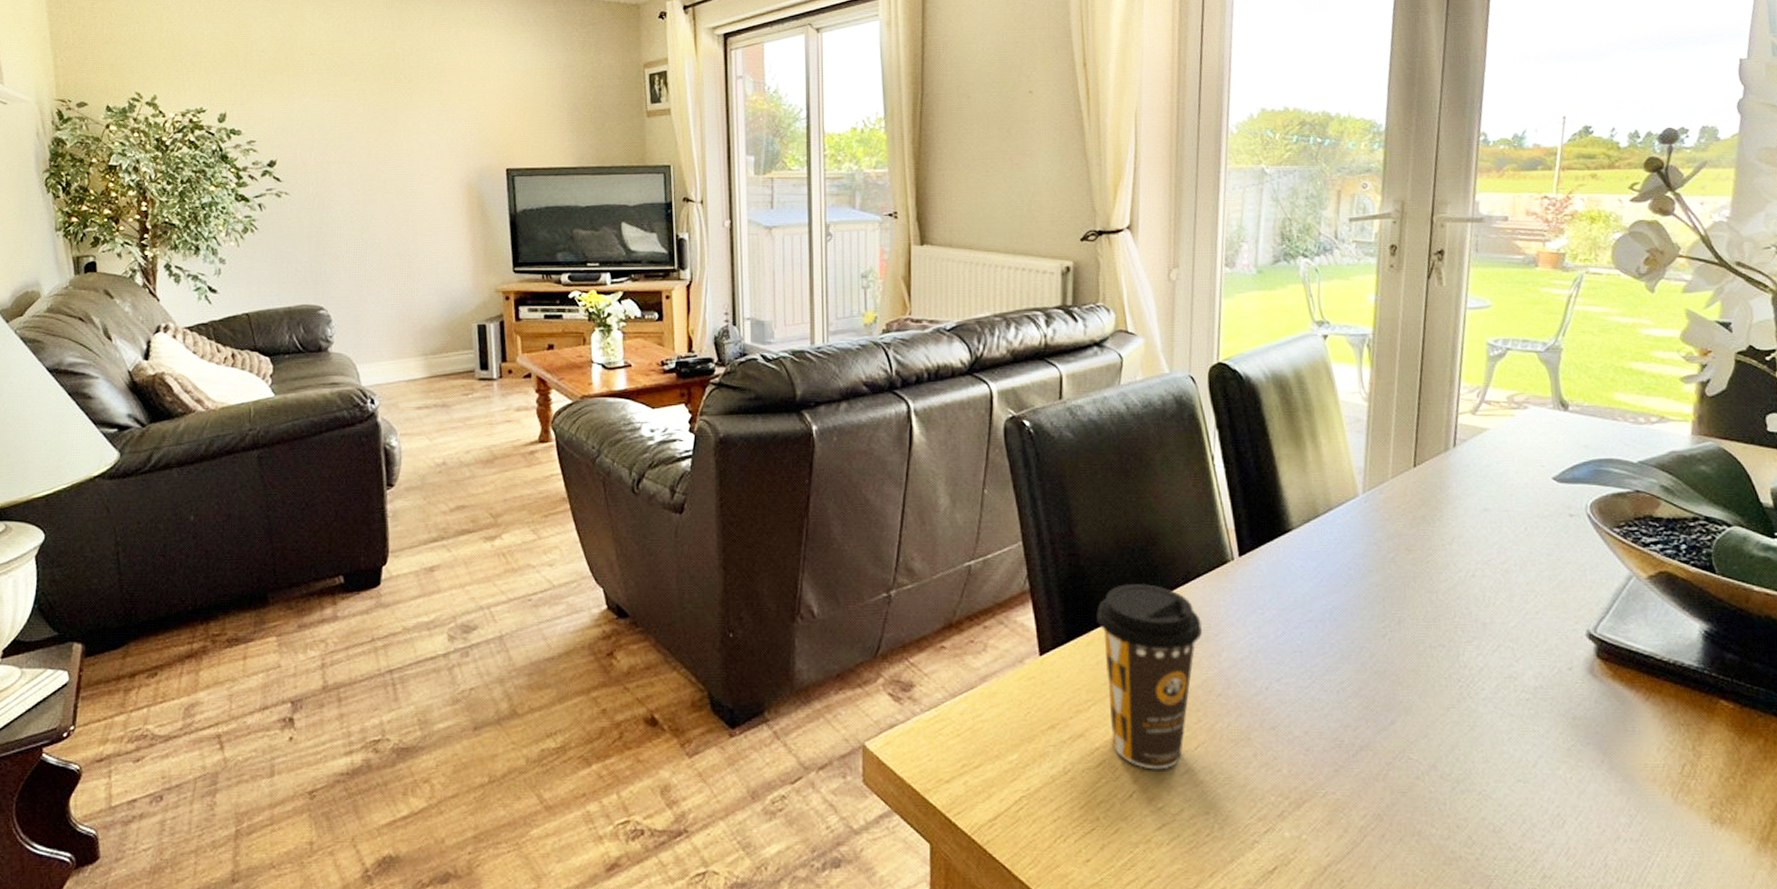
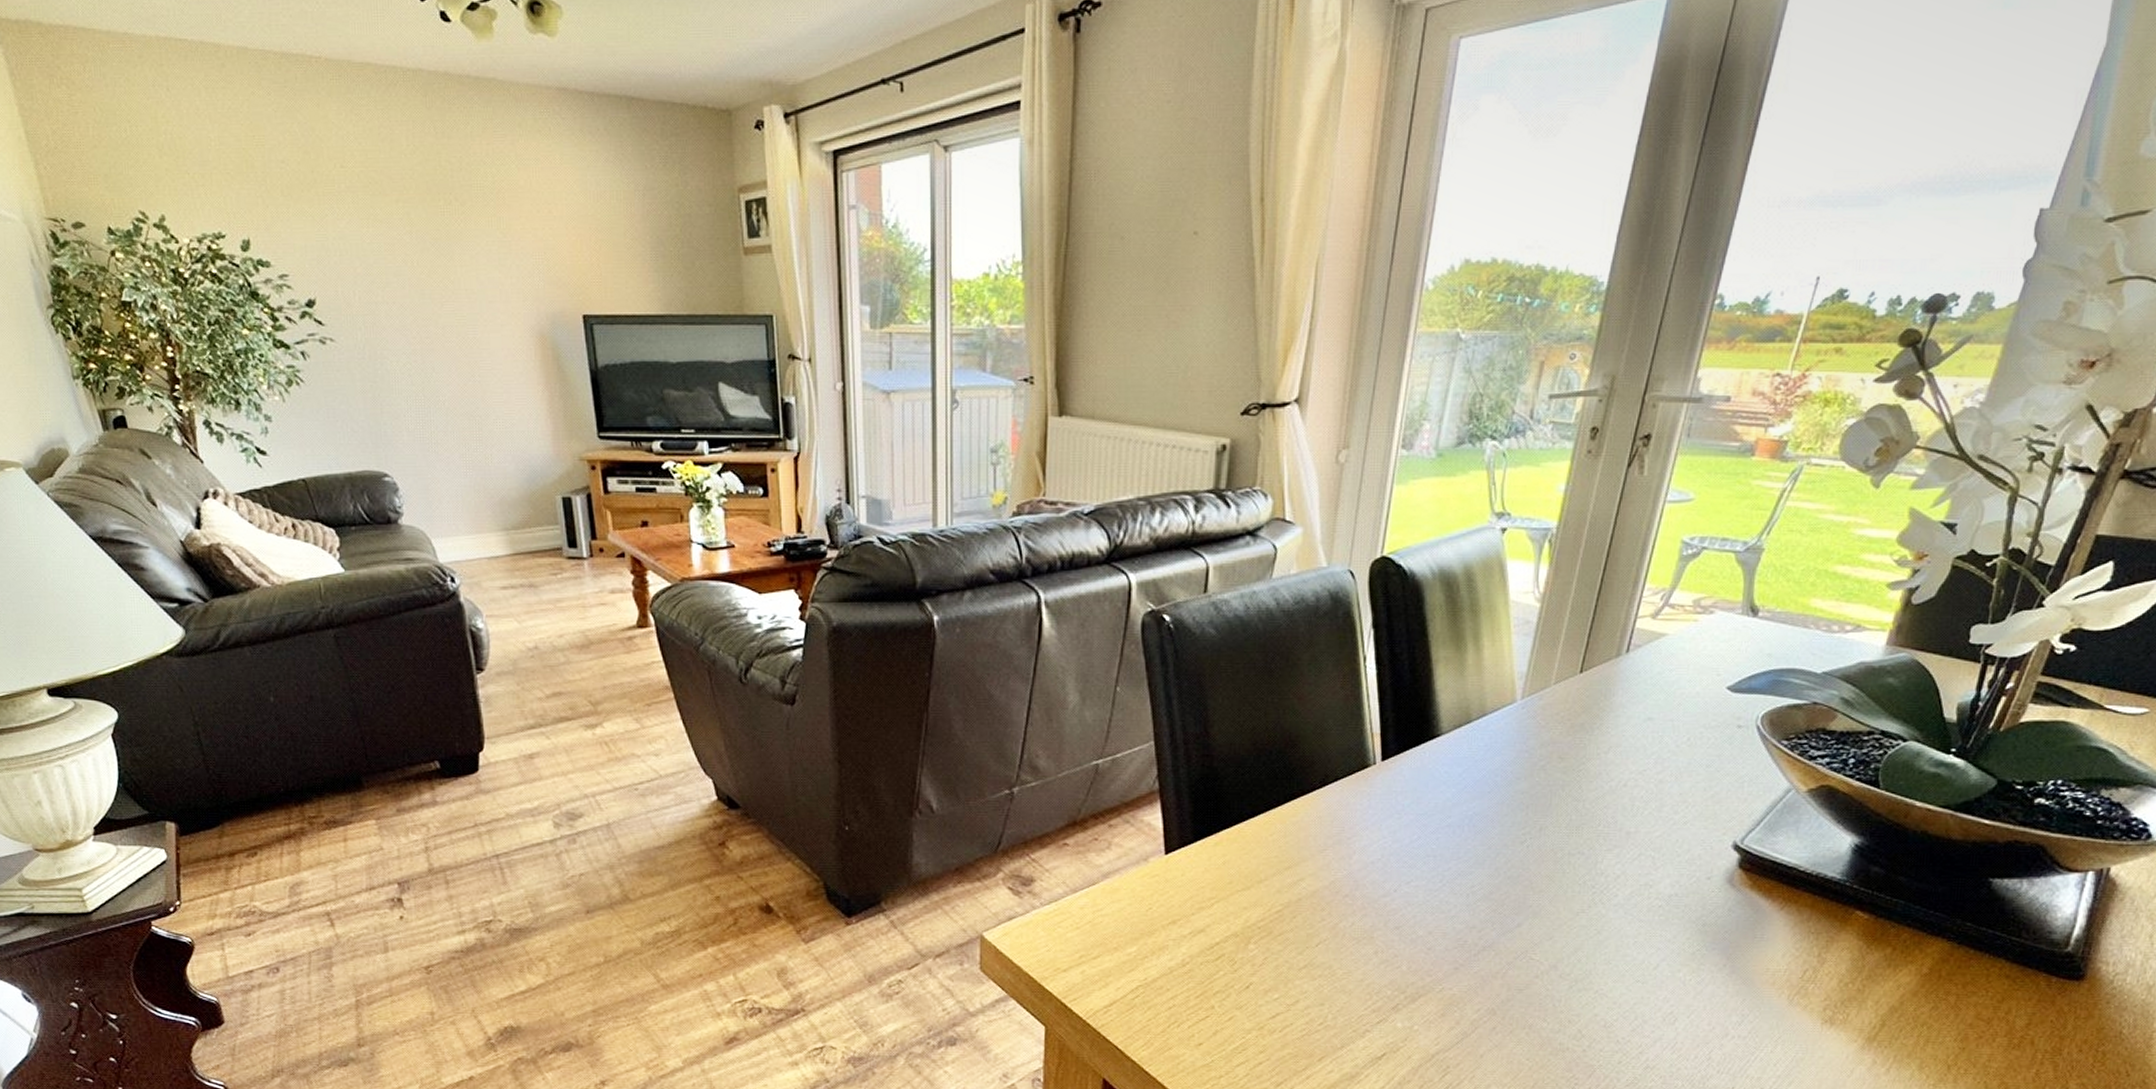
coffee cup: present [1097,584,1203,770] -> none [1227,786,1336,964]

